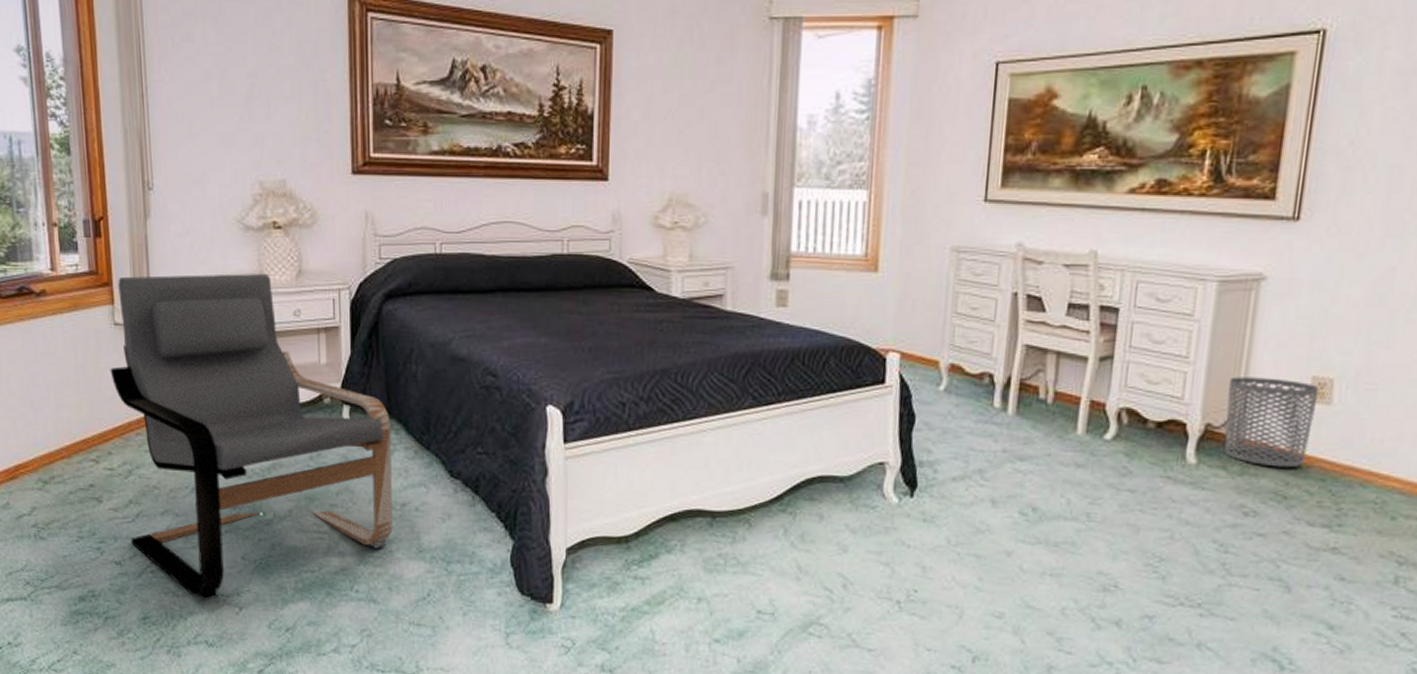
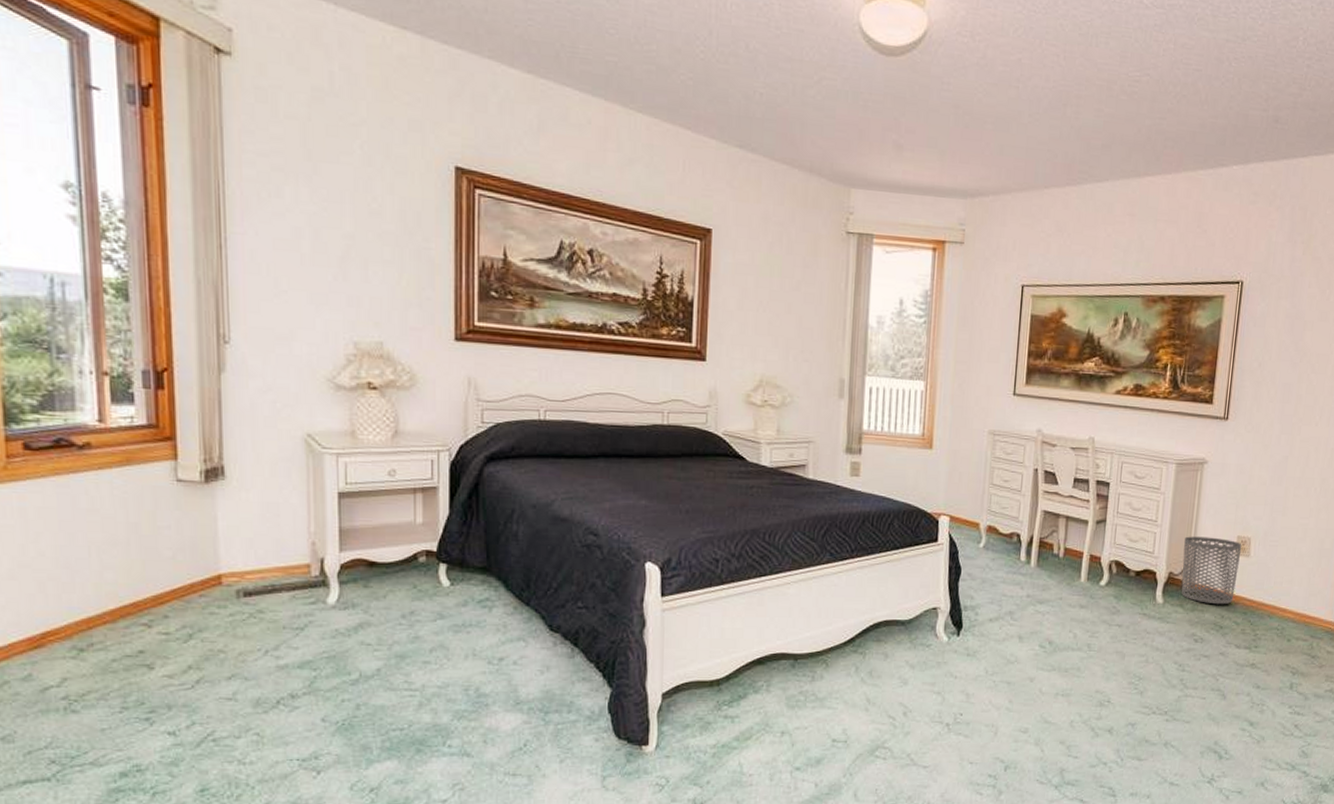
armchair: present [110,274,393,601] -> none [169,431,490,767]

